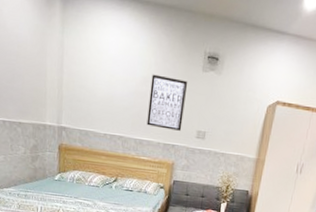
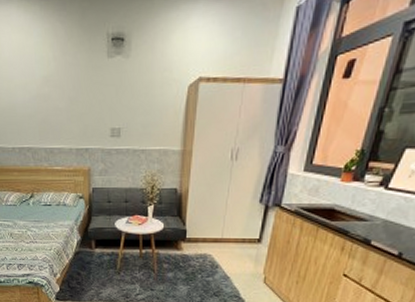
wall art: present [146,74,188,131] -> none [52,71,94,132]

